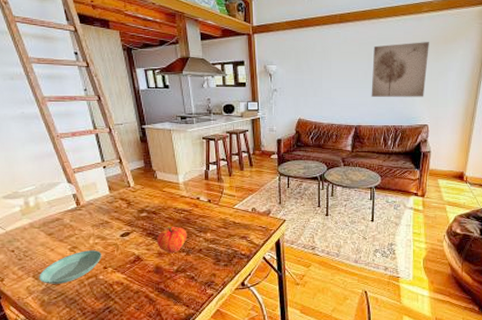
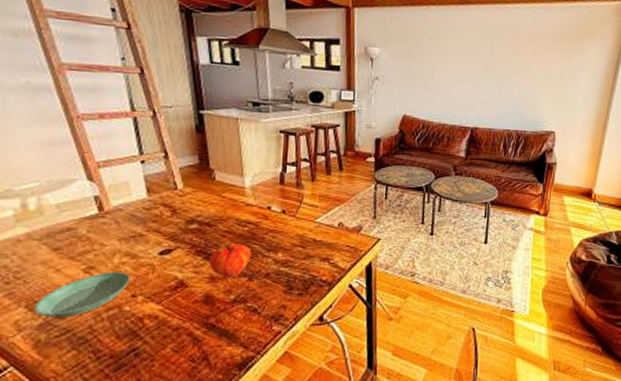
wall art: present [371,42,429,97] -> none [491,35,561,100]

